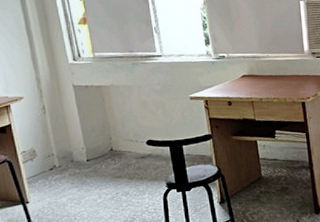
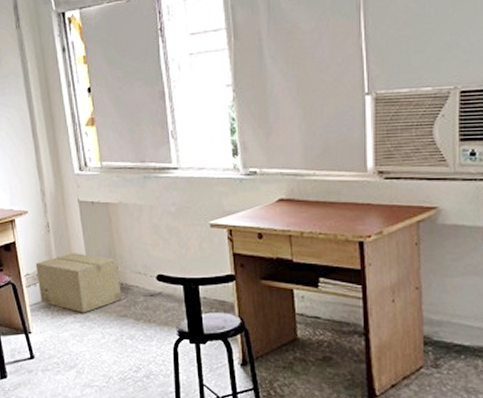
cardboard box: none [32,129,116,179] -> present [35,253,122,313]

